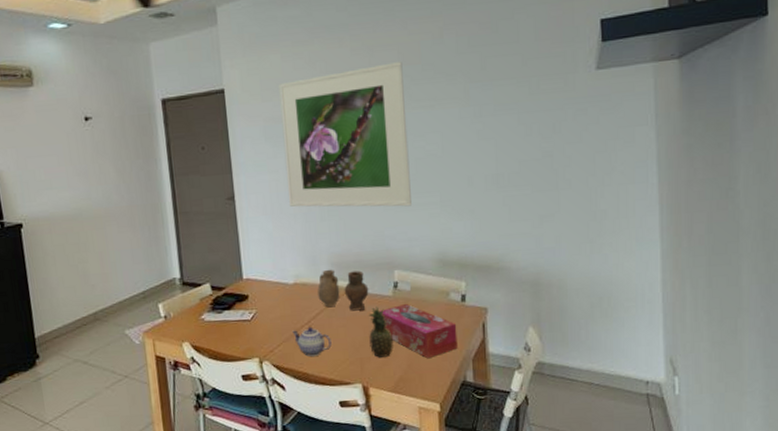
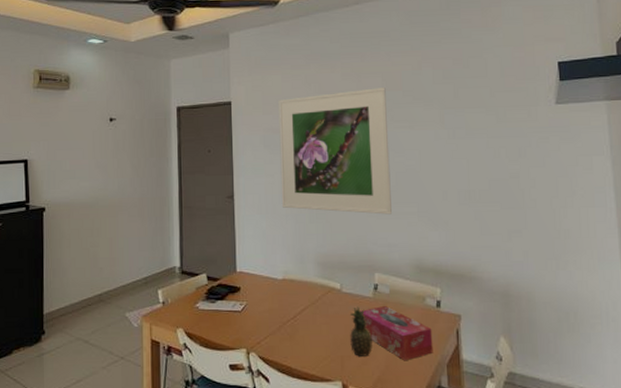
teapot: present [292,326,332,356] -> none [279,321,315,351]
vase: present [317,269,369,311] -> none [304,268,351,309]

